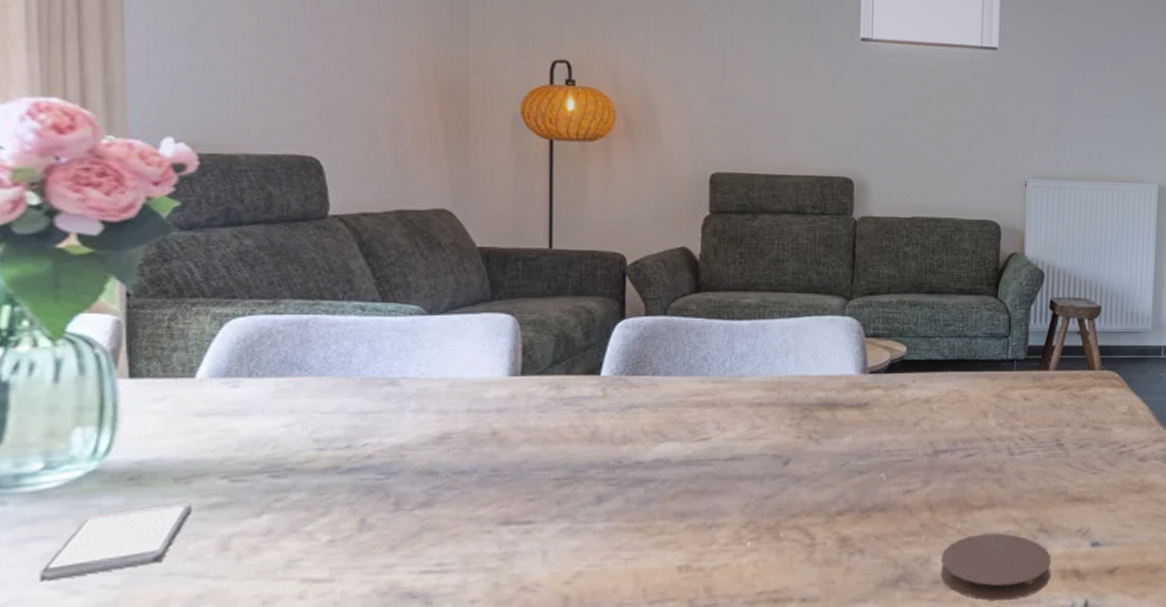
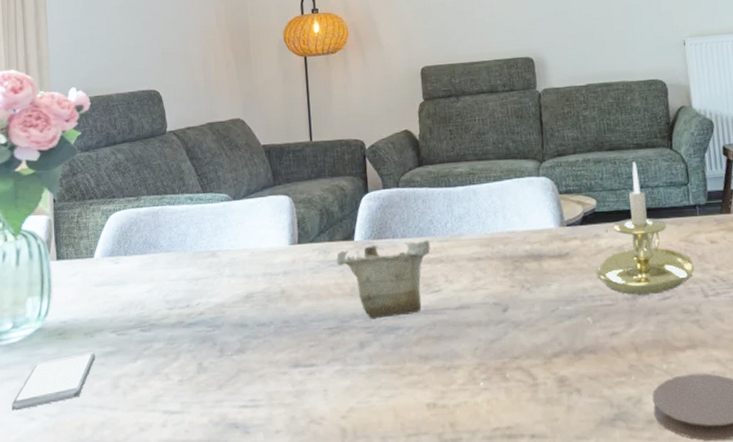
decorative bowl: none [574,379,701,469] -> present [336,240,430,319]
candle holder: none [896,308,1003,451] -> present [595,161,694,295]

